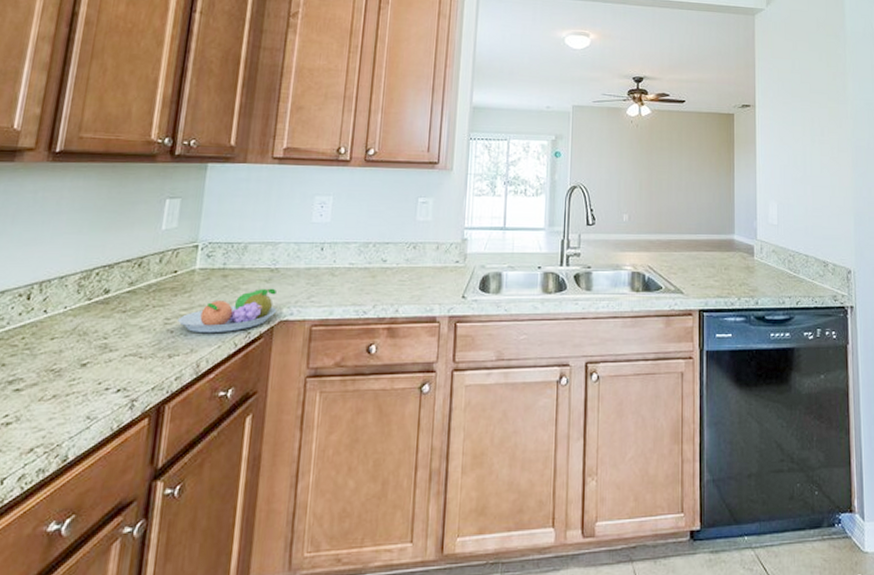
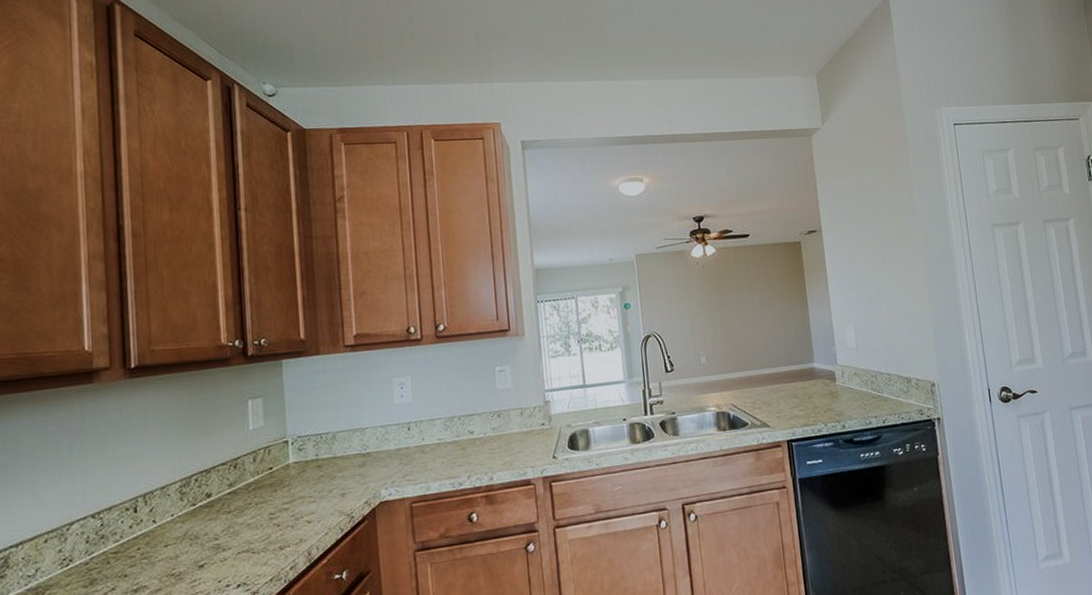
fruit bowl: present [178,288,277,334] -> none [282,472,376,523]

